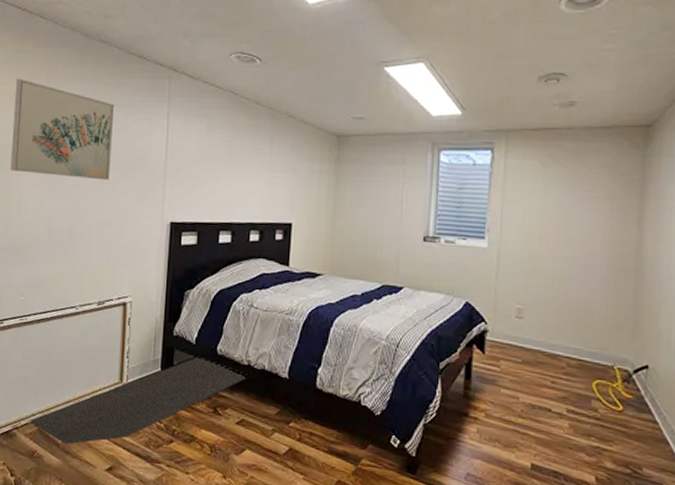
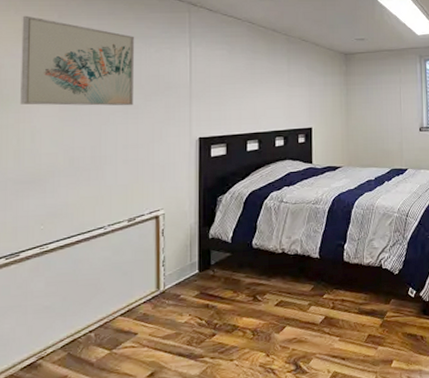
mat: present [30,357,247,445] -> none [58,253,282,362]

